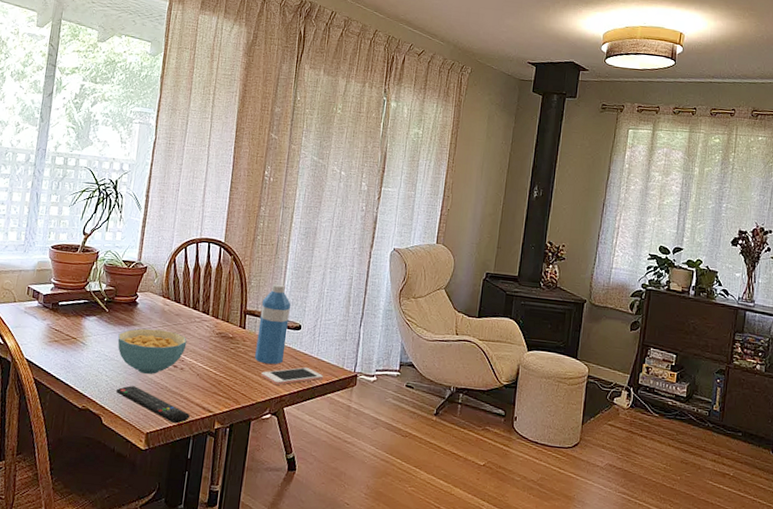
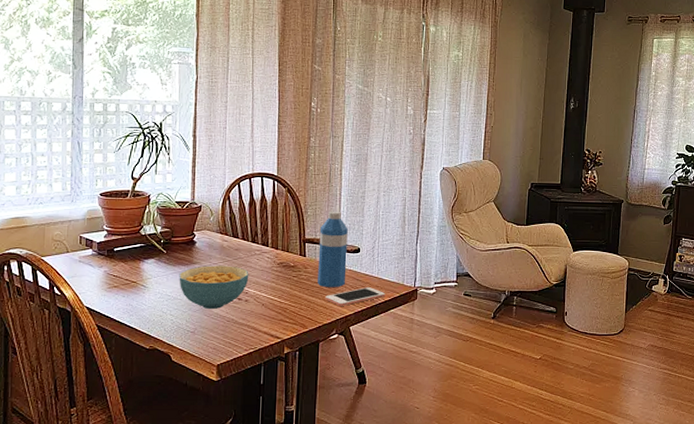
remote control: present [116,386,190,424] -> none [183,322,259,353]

